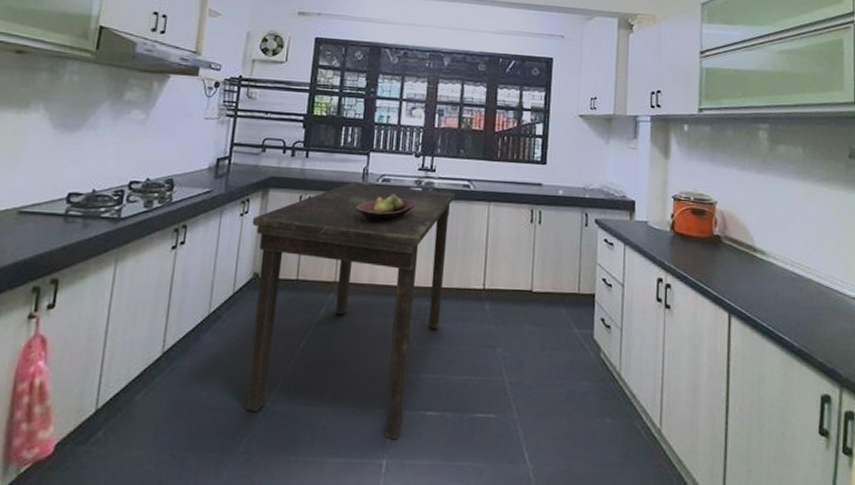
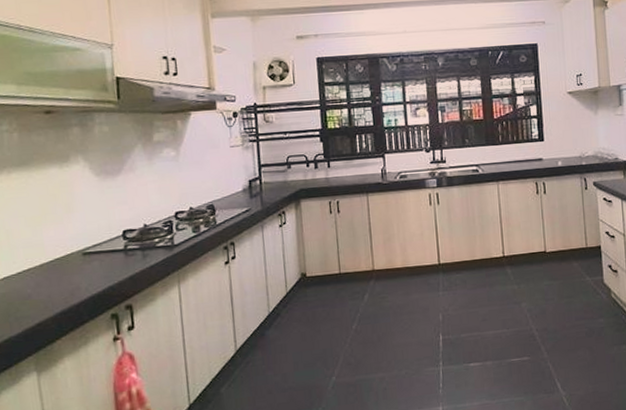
dining table: present [245,183,456,440] -> none [290,178,470,390]
fruit bowl: present [354,194,417,223] -> none [379,187,434,215]

